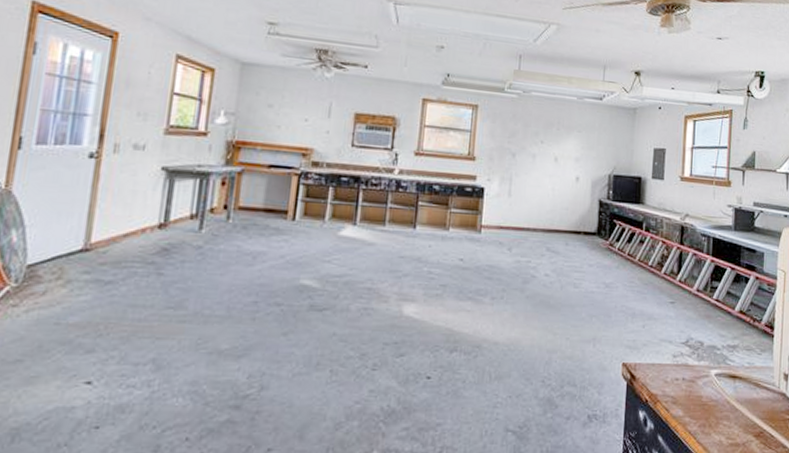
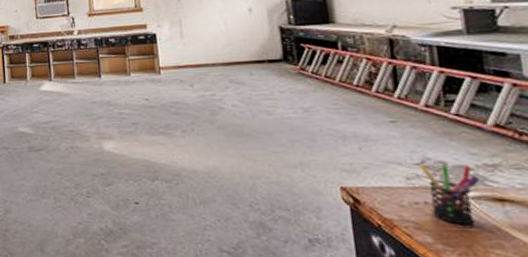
pen holder: none [684,343,723,400] -> present [419,164,481,226]

